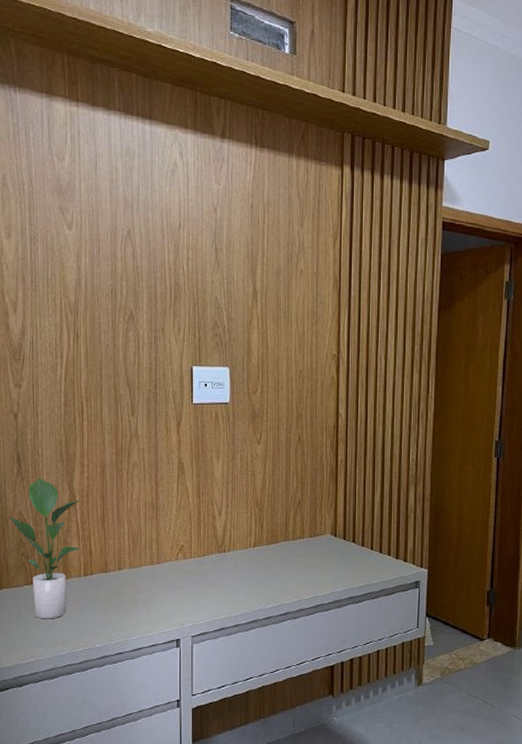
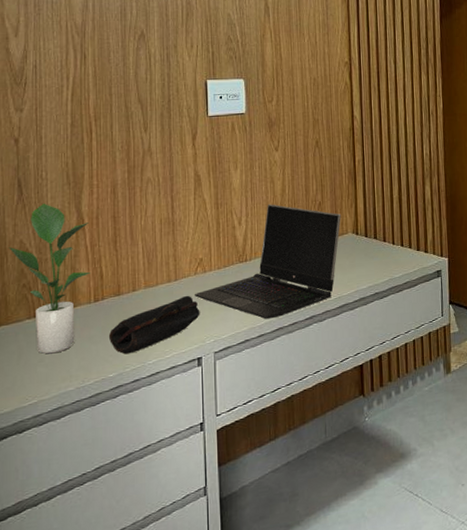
pencil case: none [97,579,180,628] -> present [109,295,200,355]
laptop computer: none [175,497,320,611] -> present [195,204,341,320]

